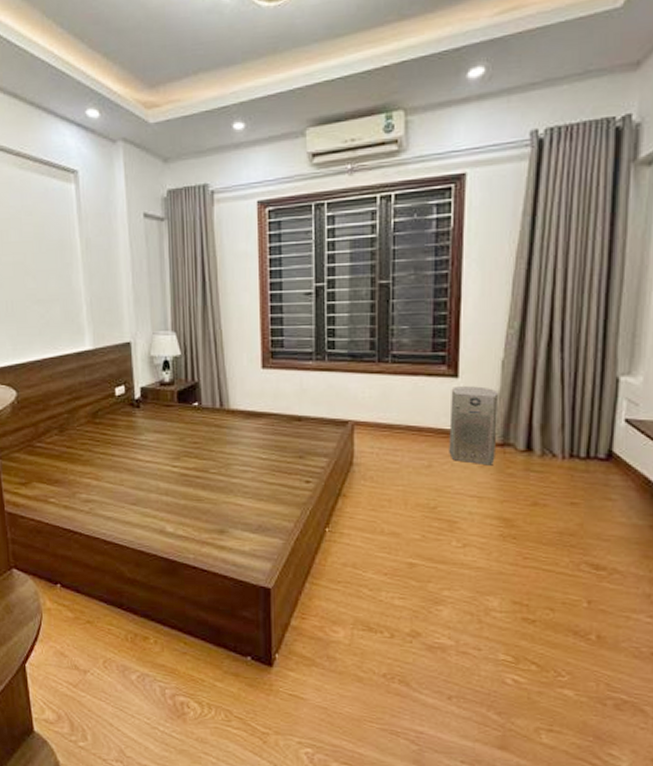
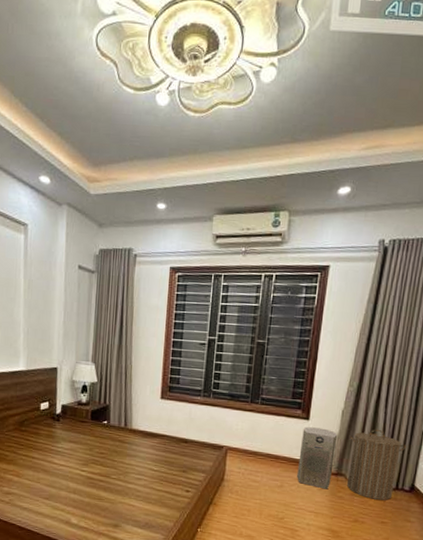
laundry hamper: none [514,380,597,474] -> present [347,429,407,500]

